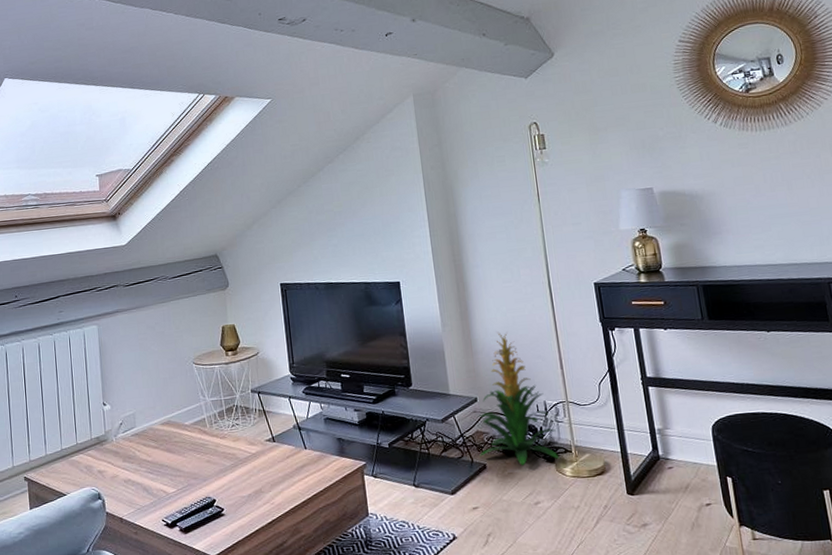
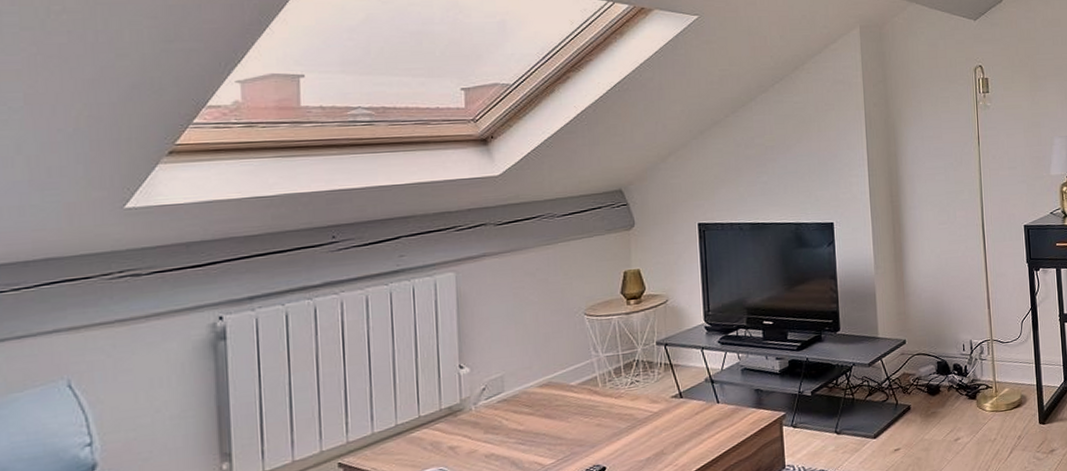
indoor plant: present [477,331,560,466] -> none [905,273,981,404]

